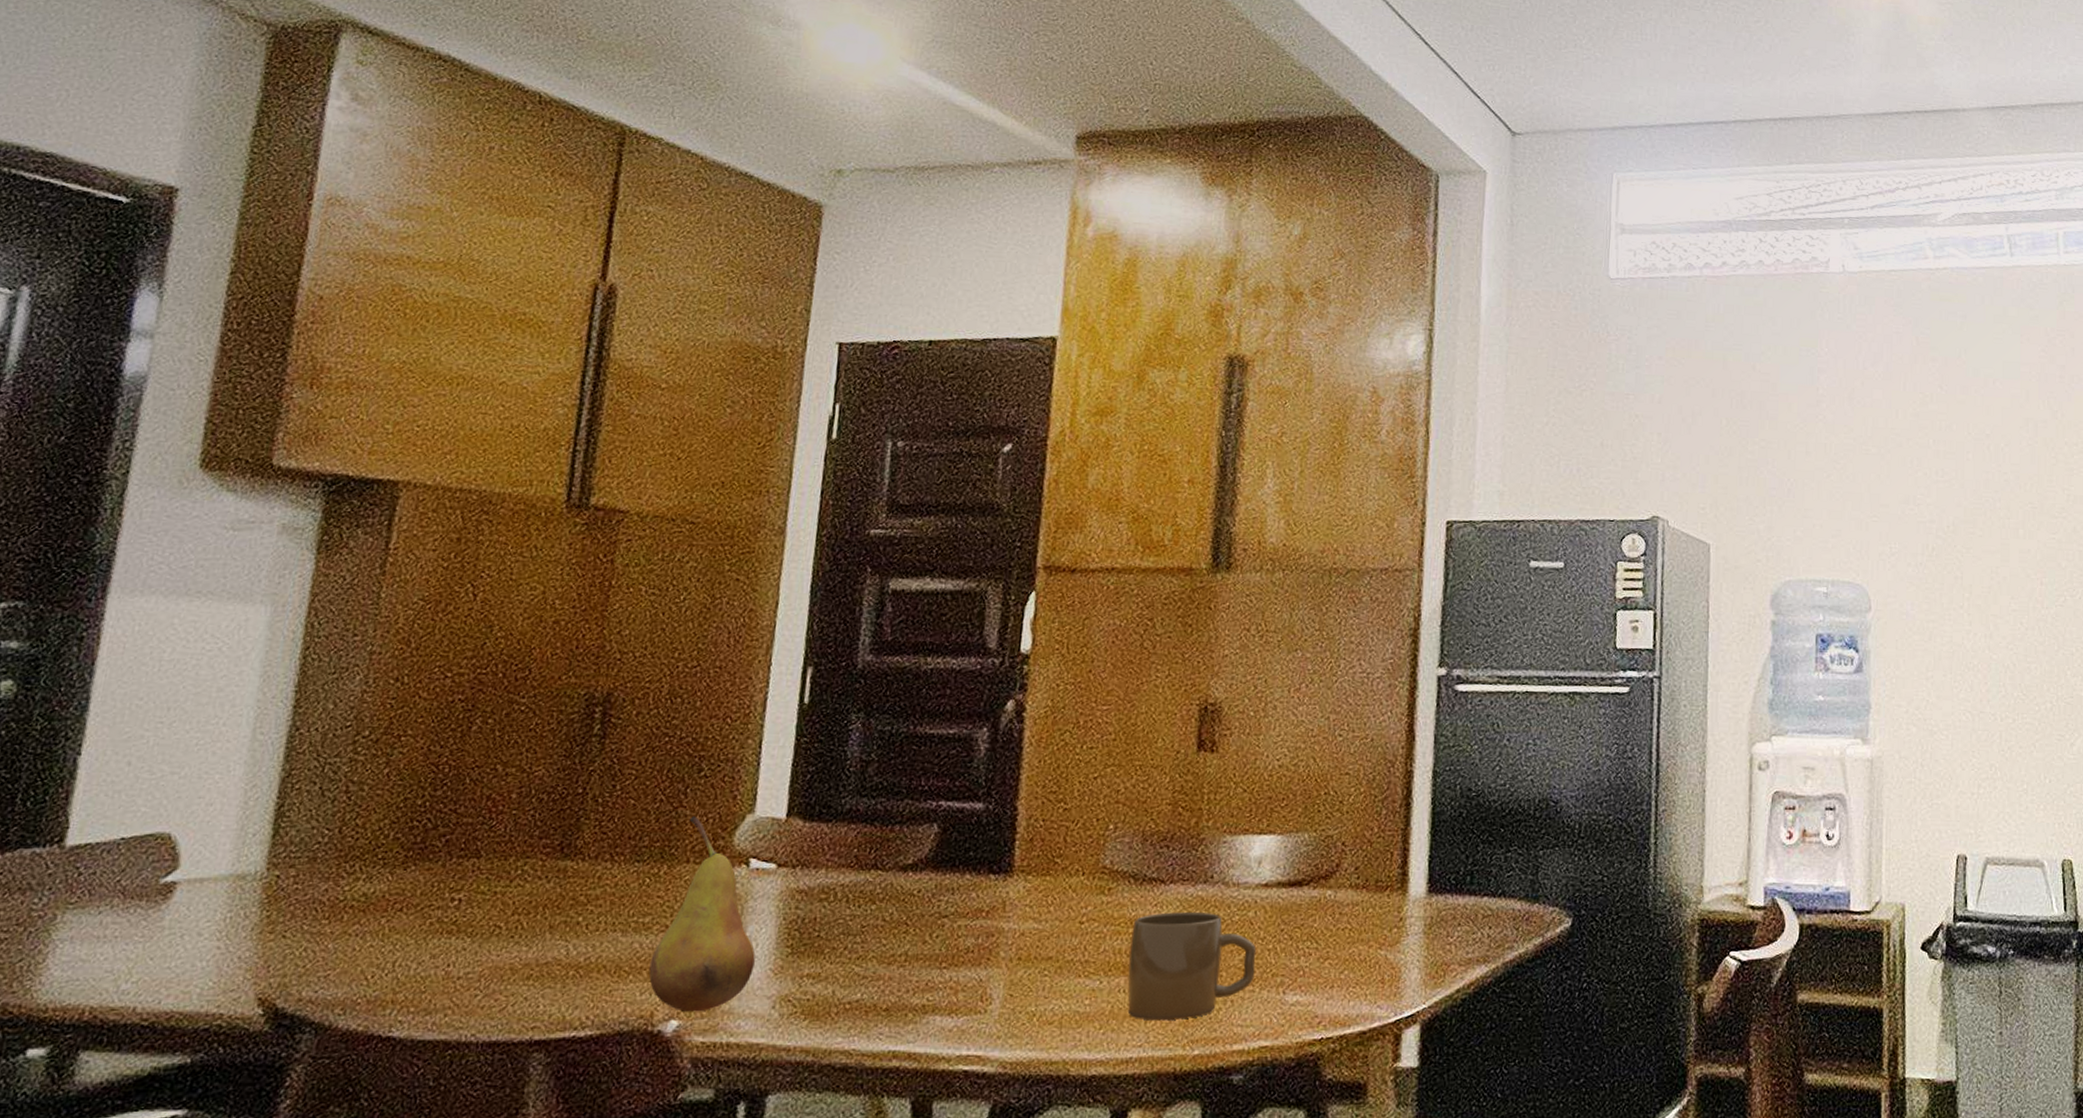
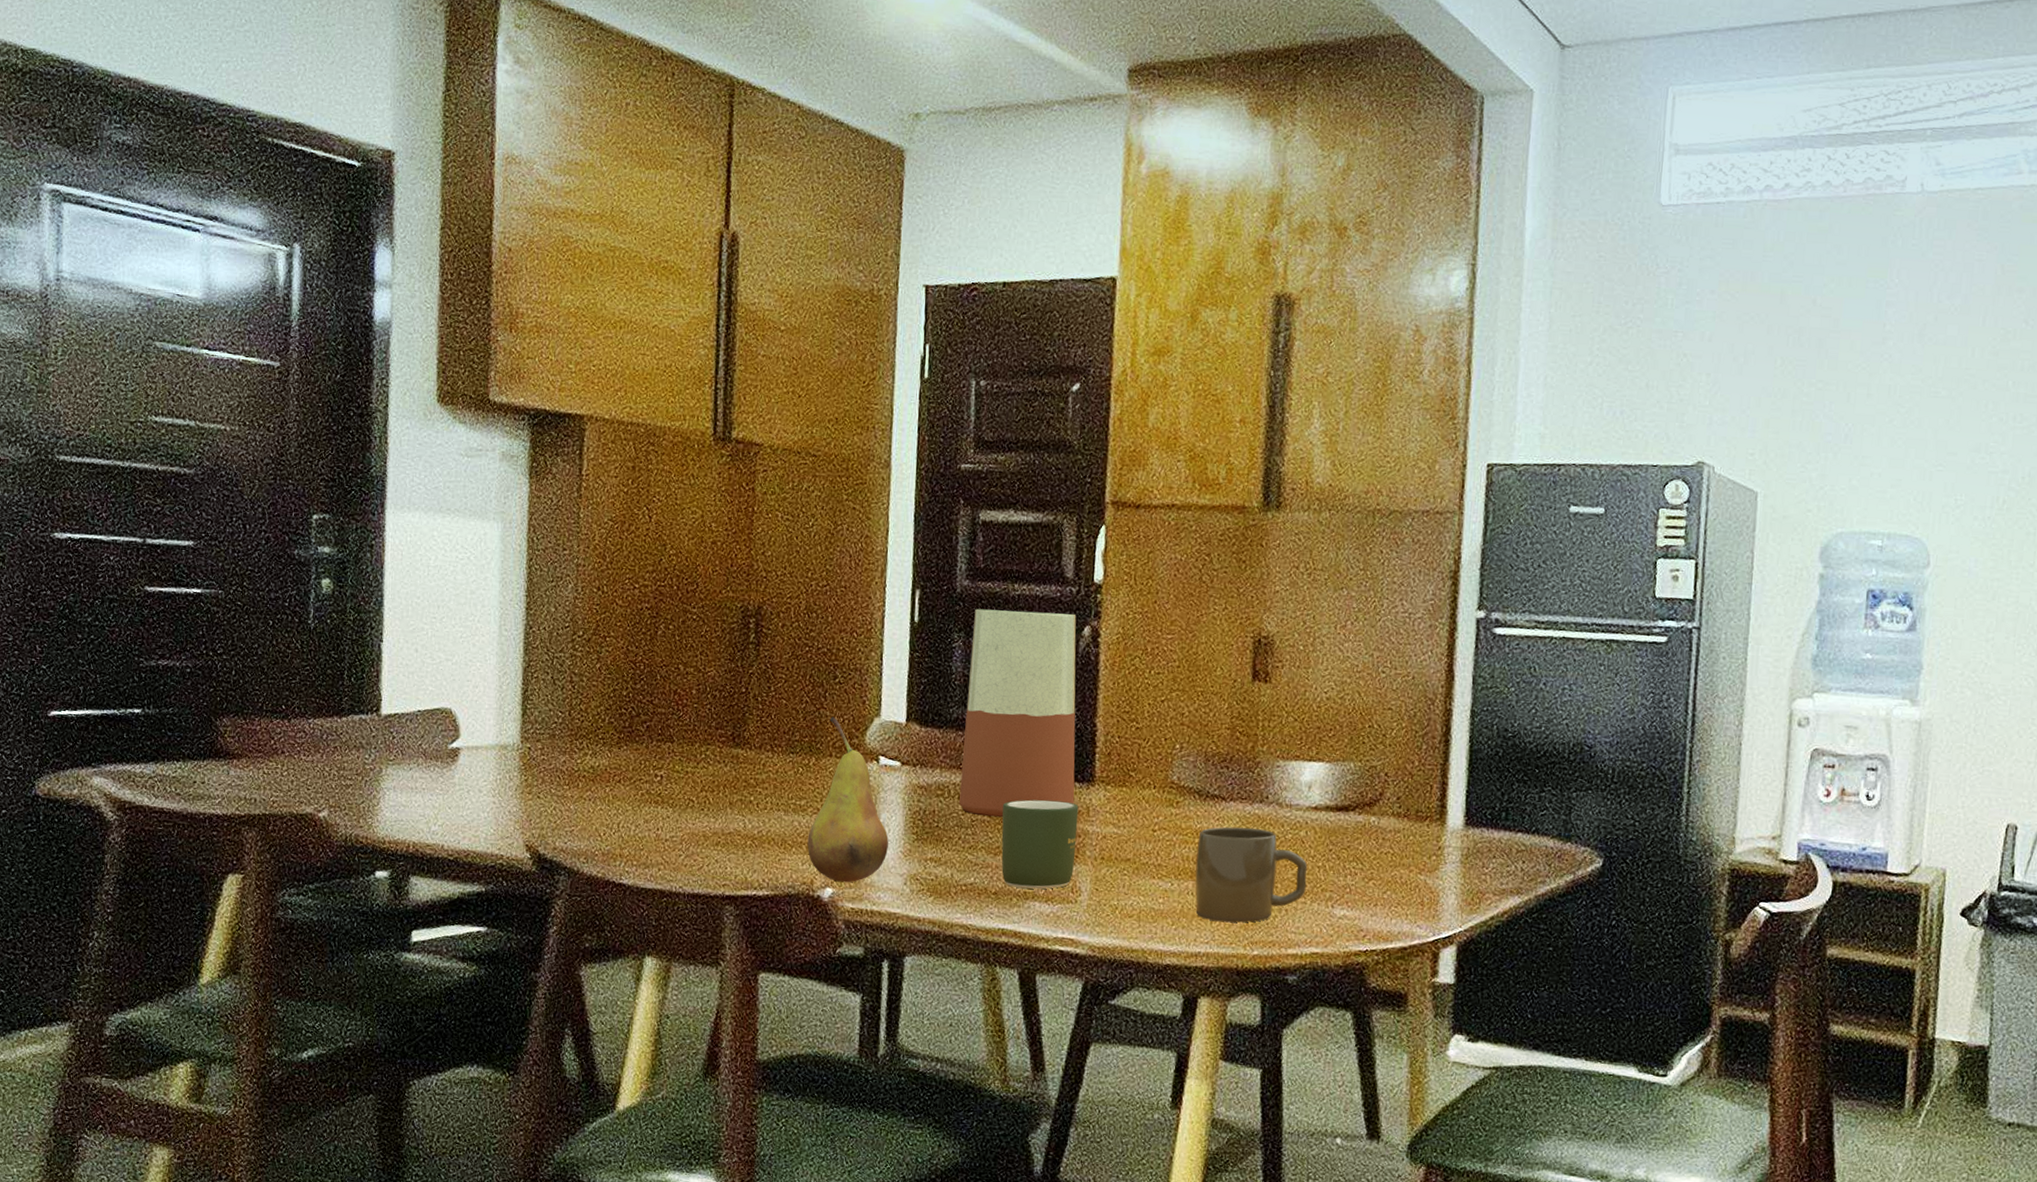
vase: none [847,686,999,921] -> present [959,608,1077,818]
mug: none [896,896,993,1001] -> present [1001,799,1079,890]

